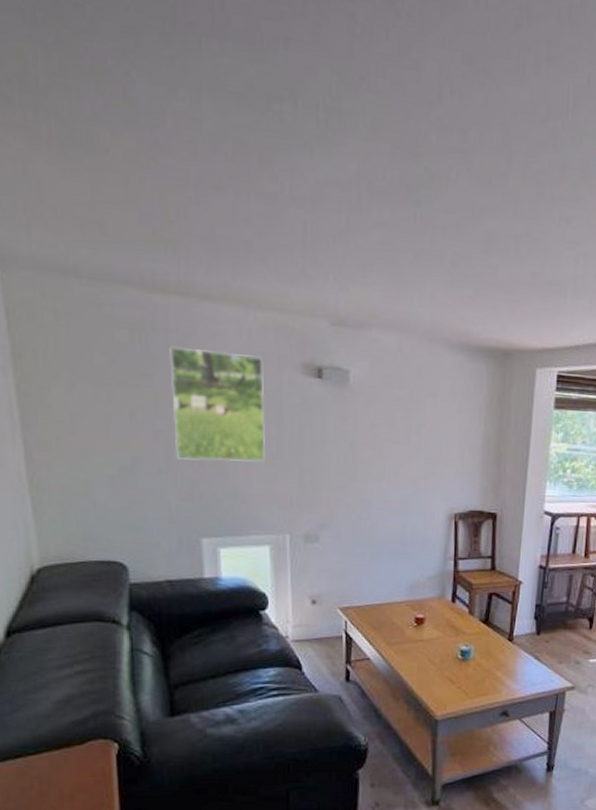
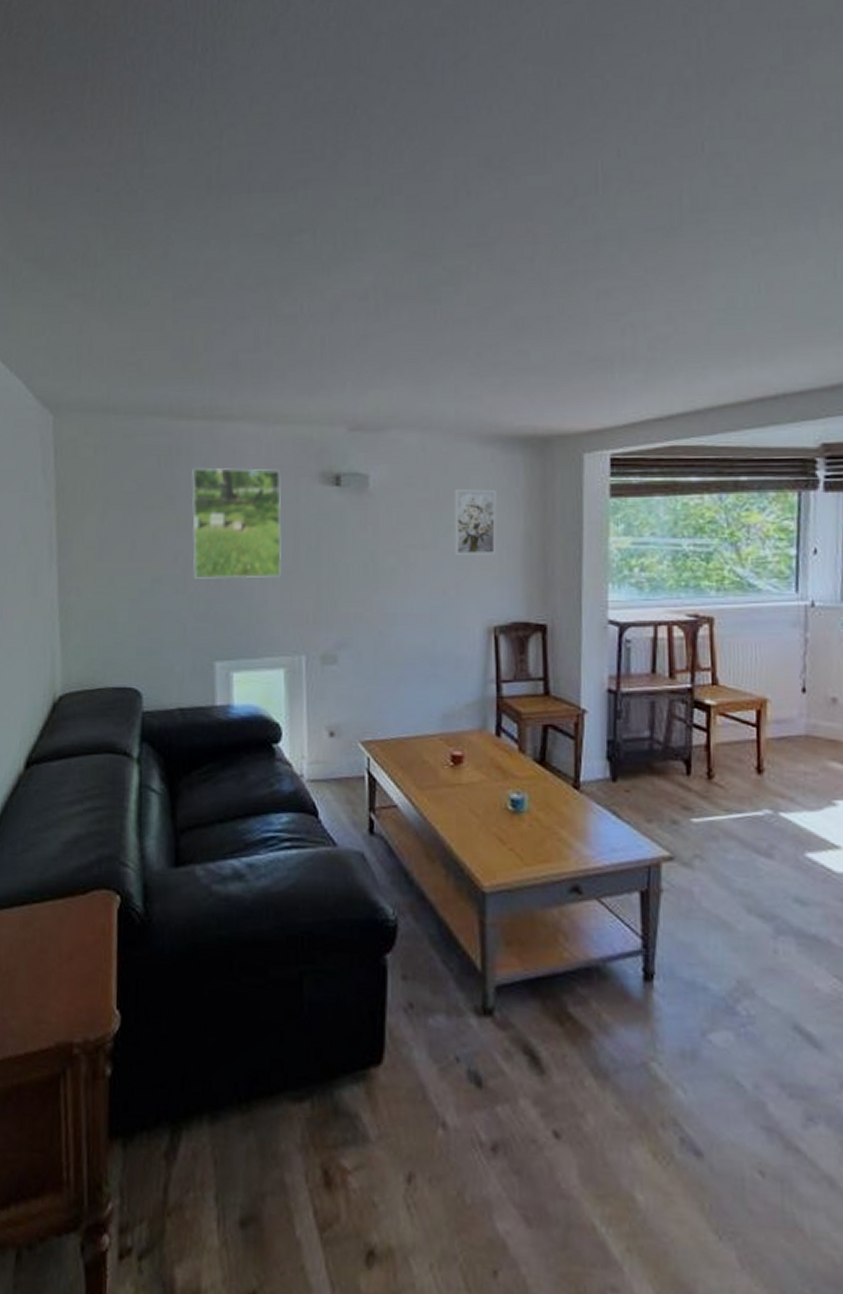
wall art: none [423,391,463,452] -> present [453,489,497,555]

